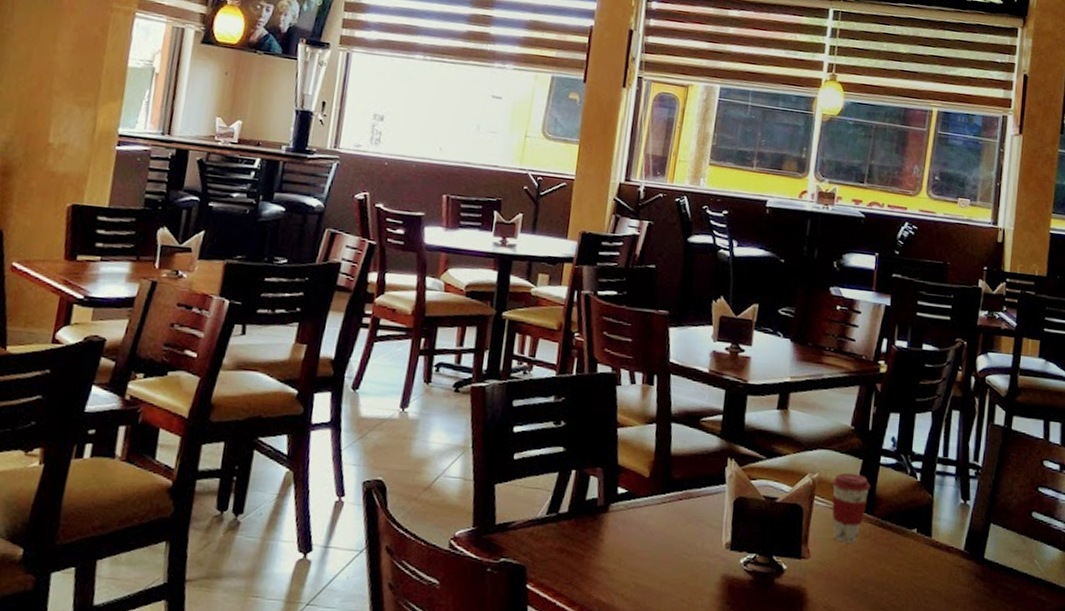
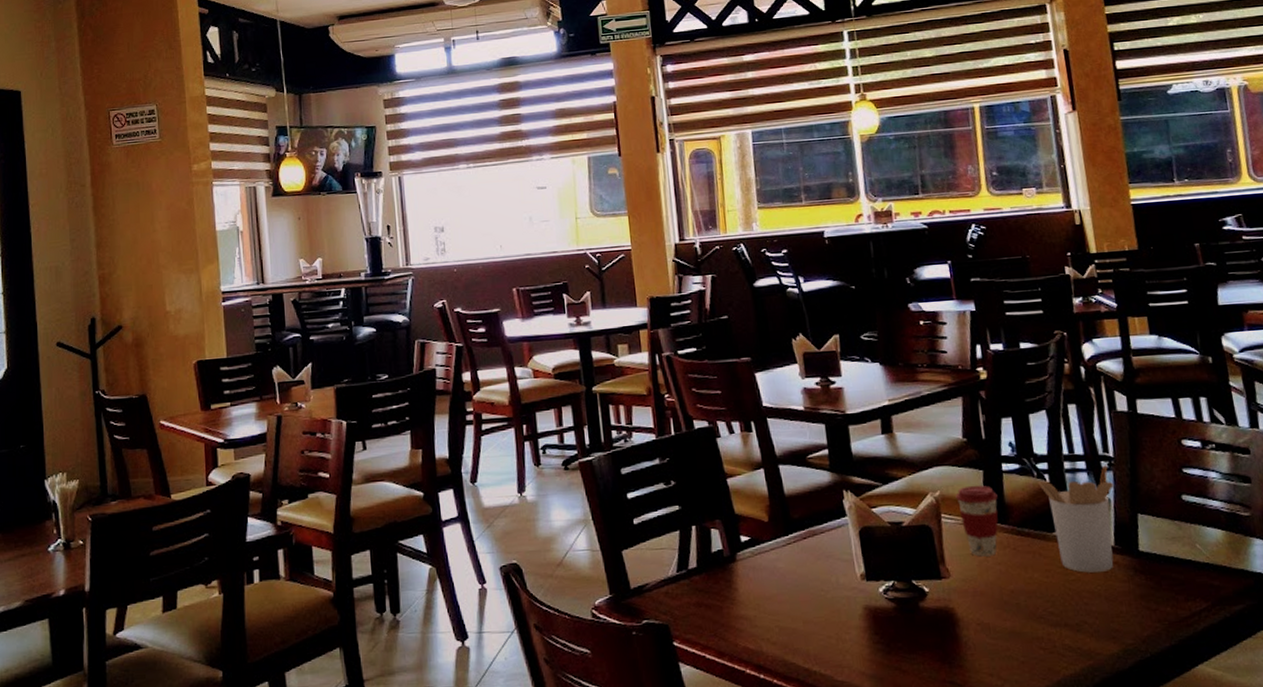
utensil holder: none [909,472,976,573] -> present [1038,464,1114,573]

